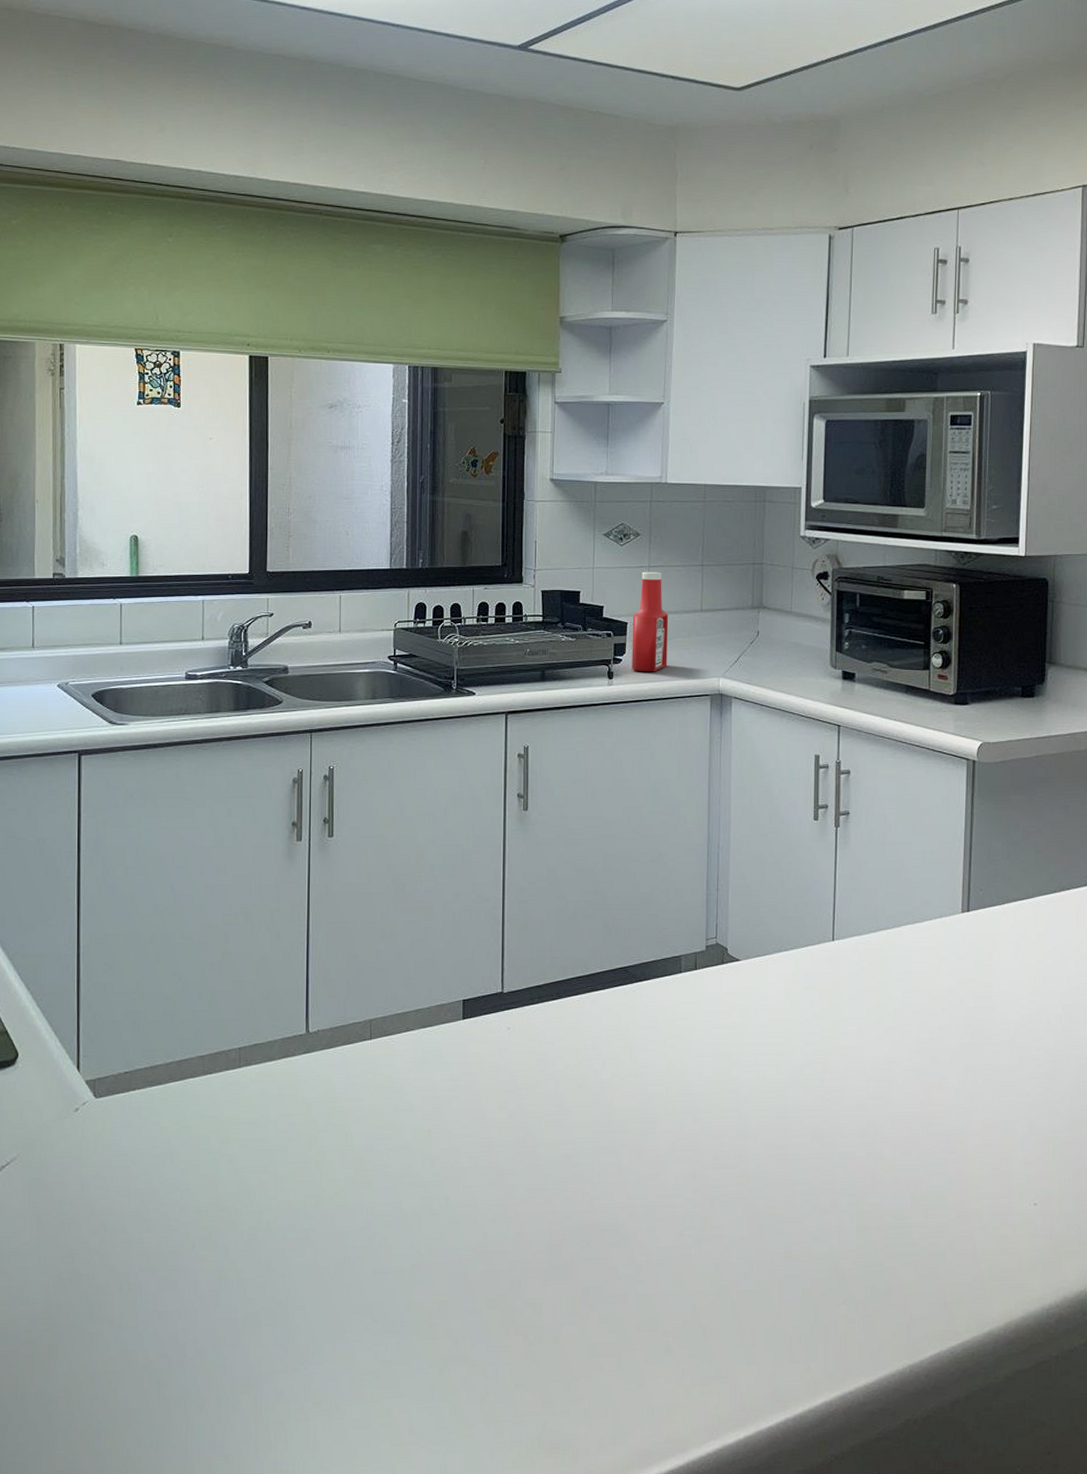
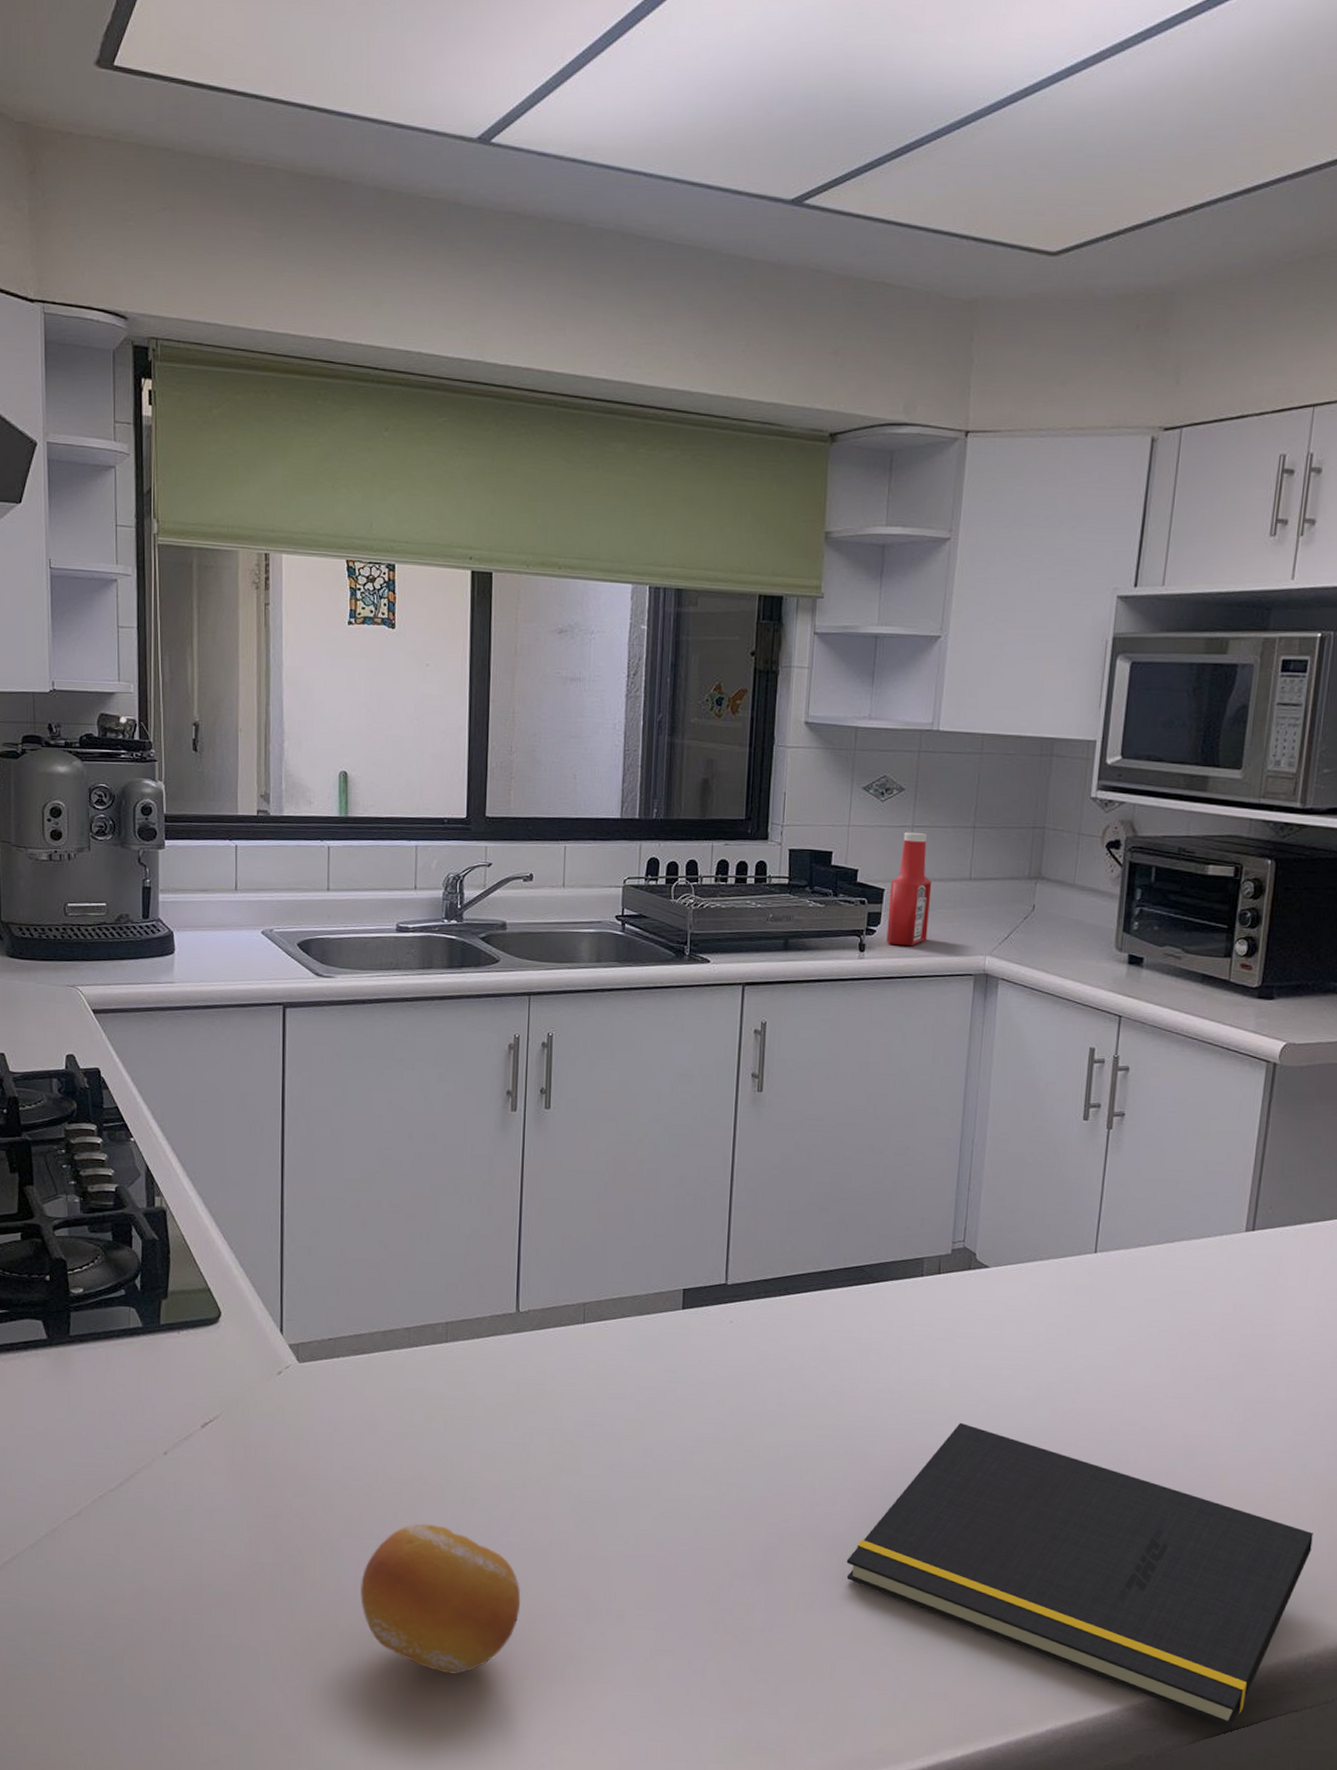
fruit: none [158,1250,318,1403] -> present [360,1523,521,1674]
notepad: none [626,1109,1044,1385] -> present [846,1422,1313,1729]

